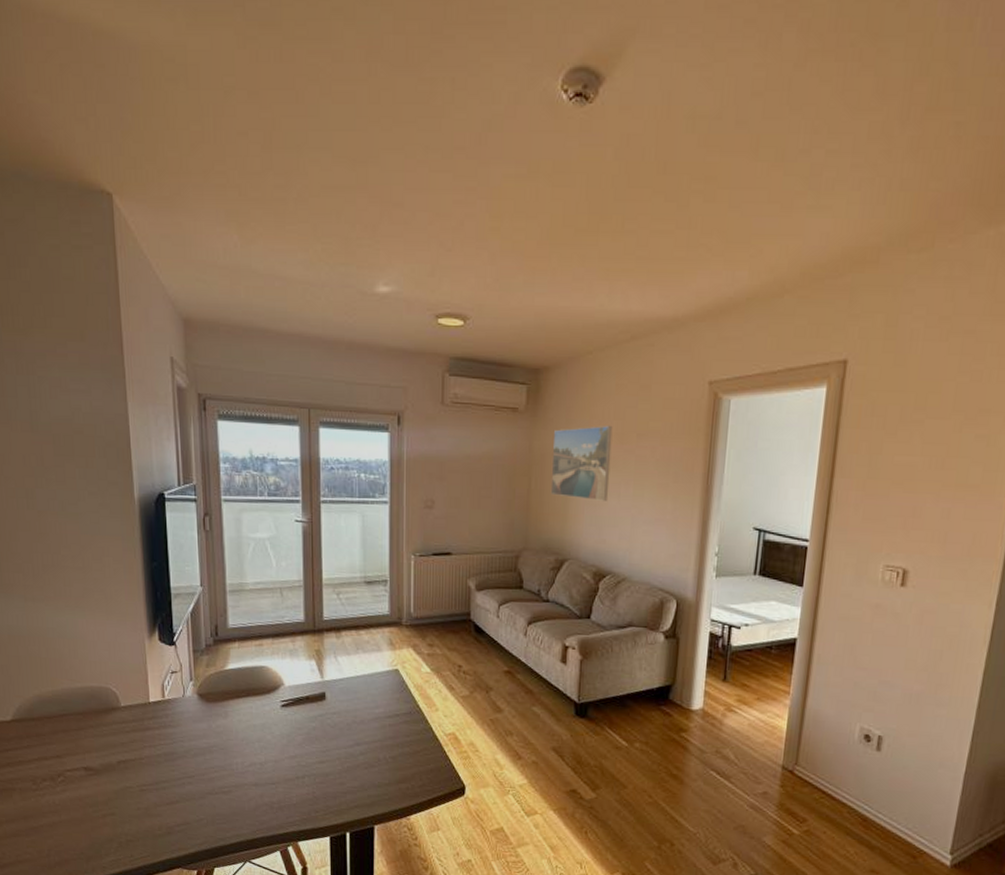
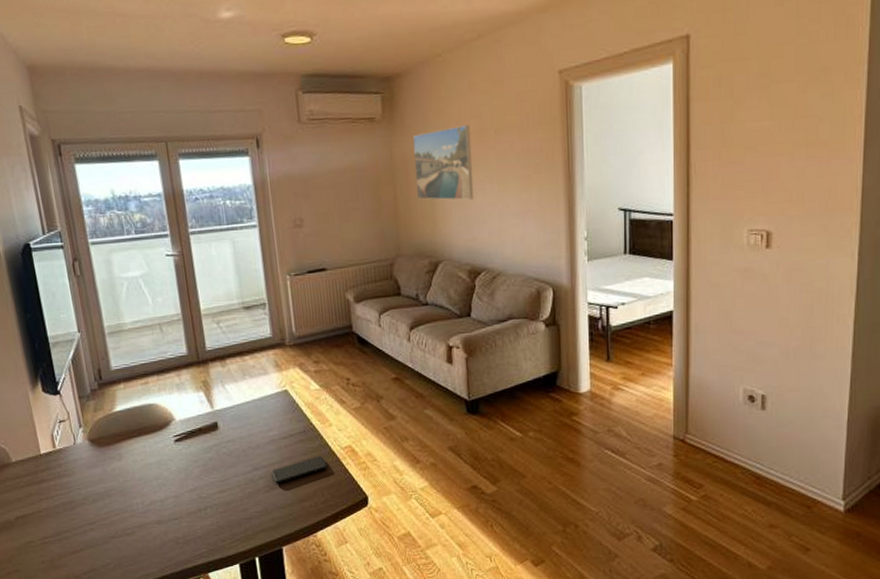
smartphone: none [373,739,429,762] -> present [271,456,328,484]

